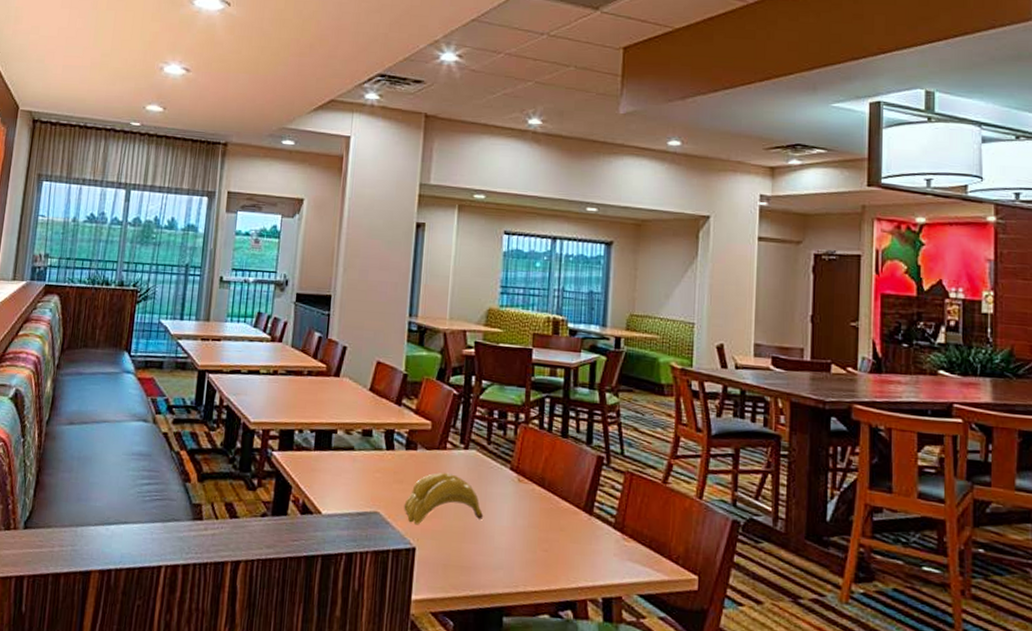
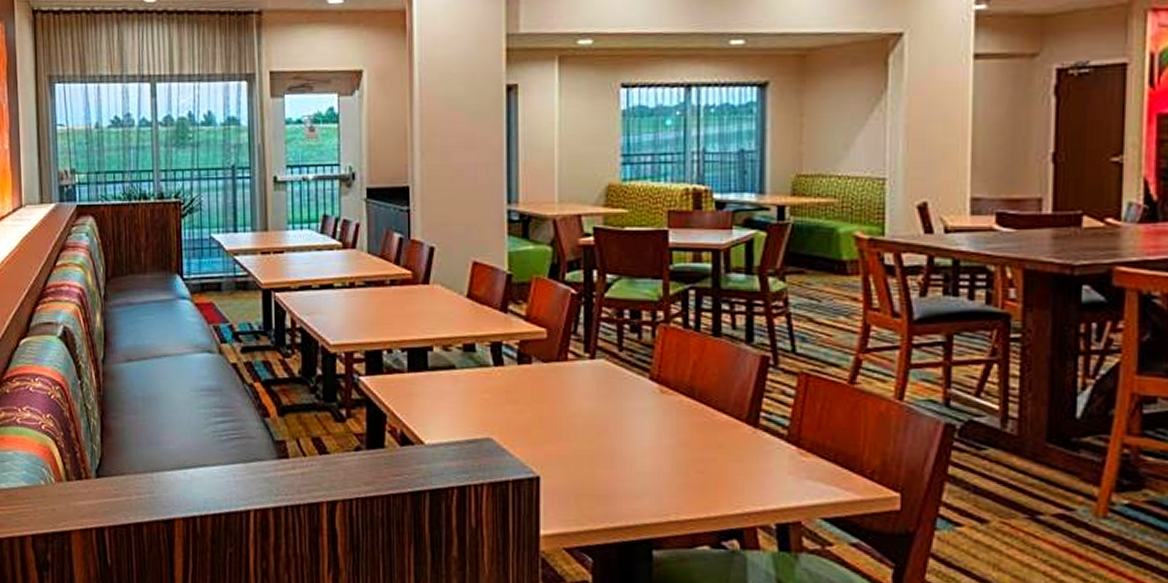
banana: present [404,472,484,525] -> none [522,387,621,451]

